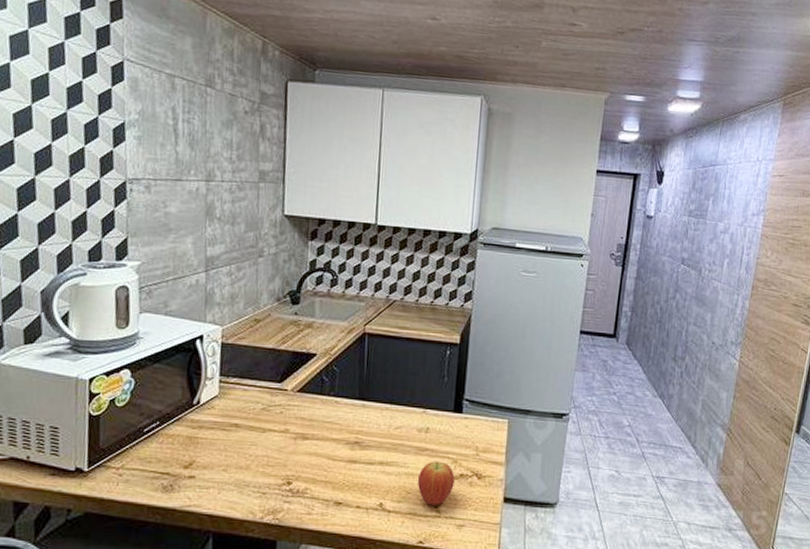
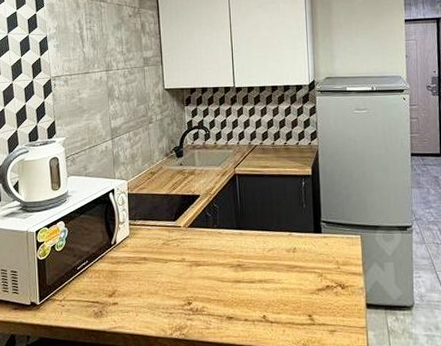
fruit: present [417,461,455,505] -> none [291,276,323,315]

